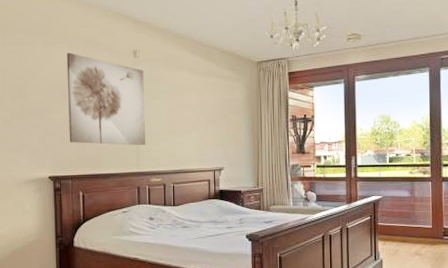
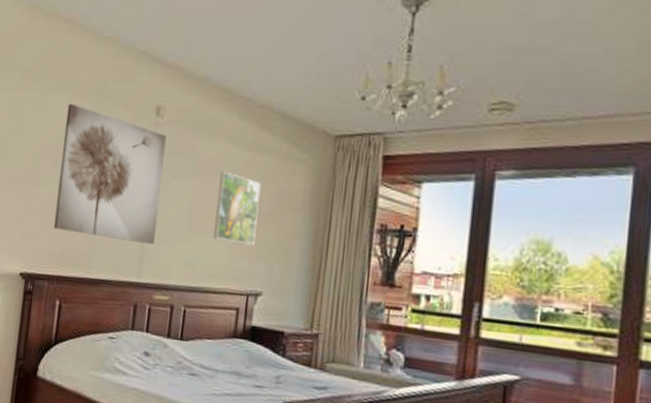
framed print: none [184,91,214,138] -> present [213,171,261,246]

